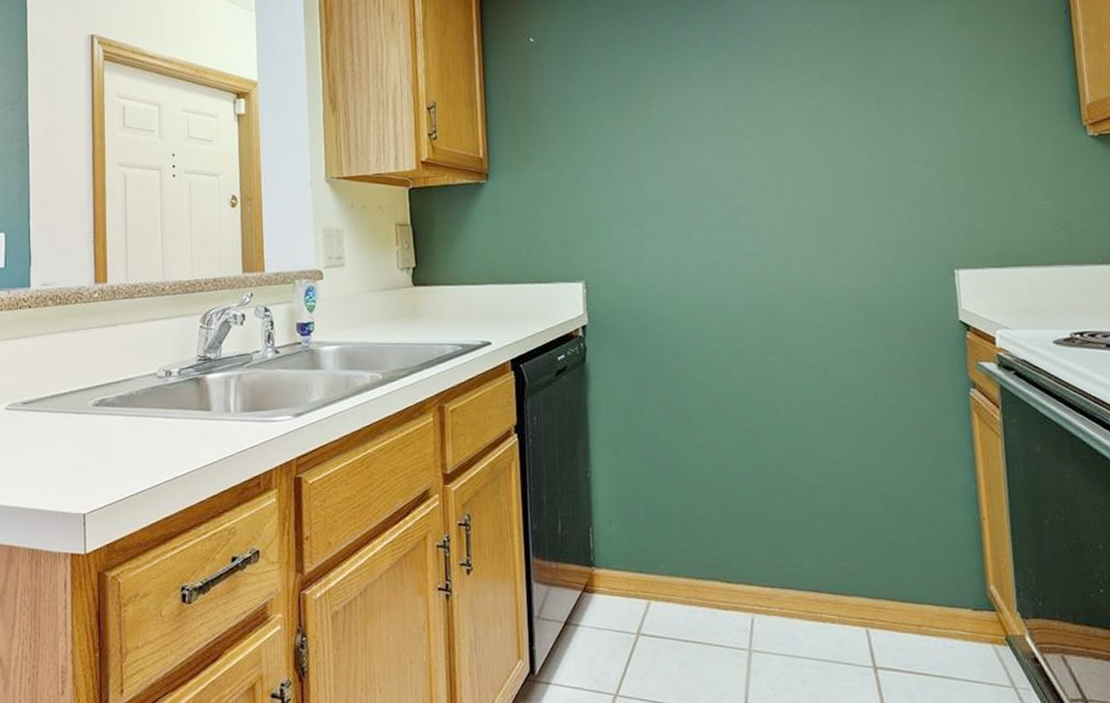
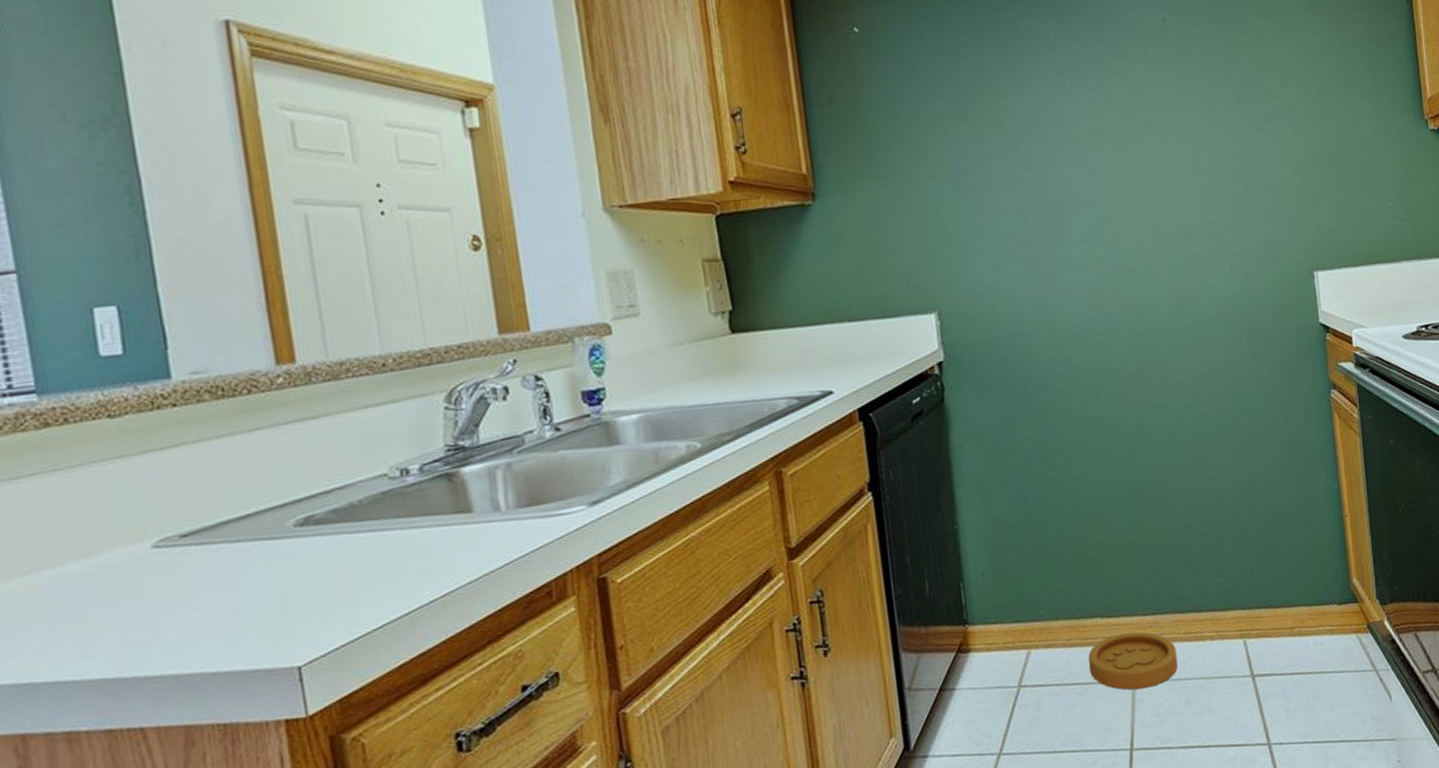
pet bowl: none [706,600,796,659] -> present [1088,632,1178,690]

